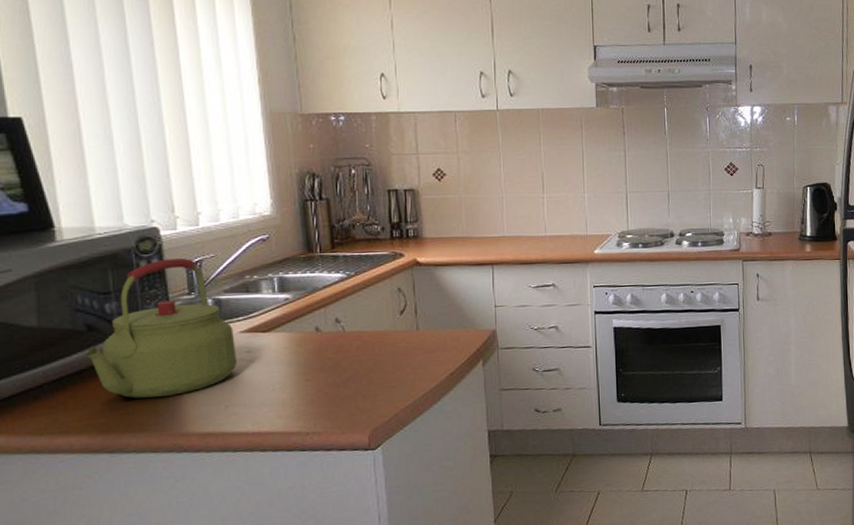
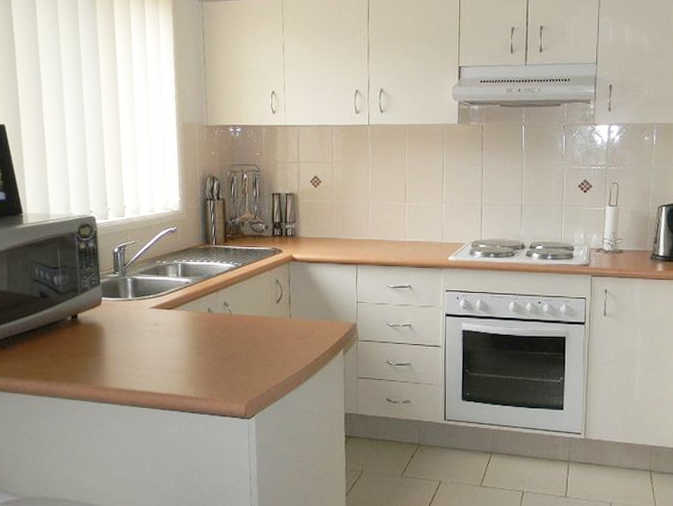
kettle: present [86,258,238,399] -> none [39,243,147,356]

